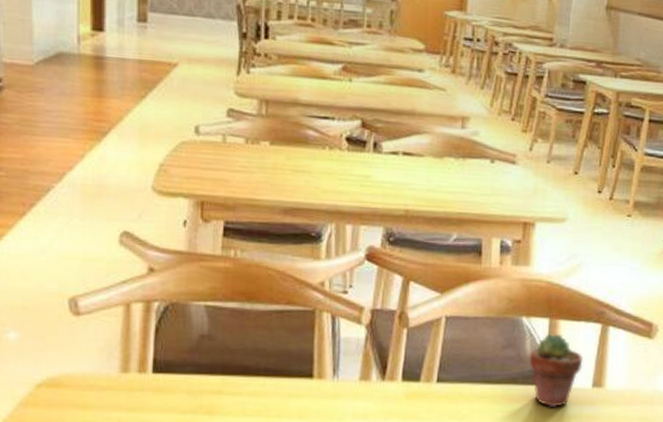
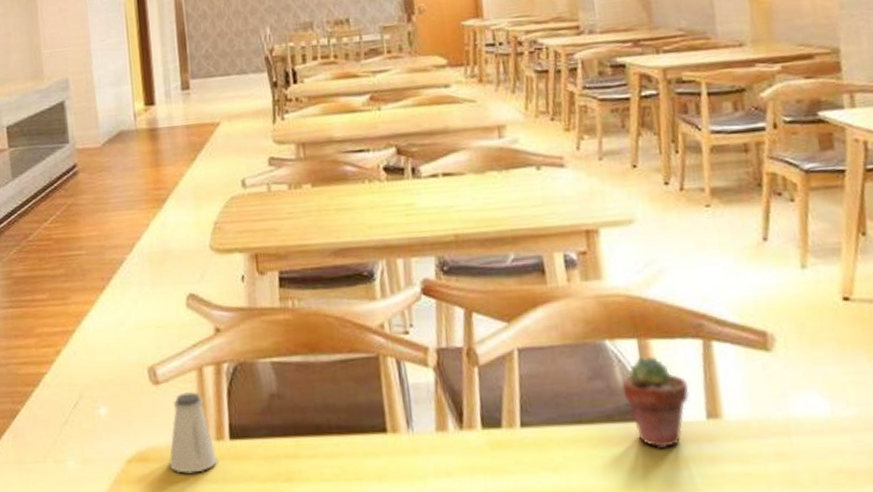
saltshaker: none [84,325,138,401] -> present [169,392,218,473]

